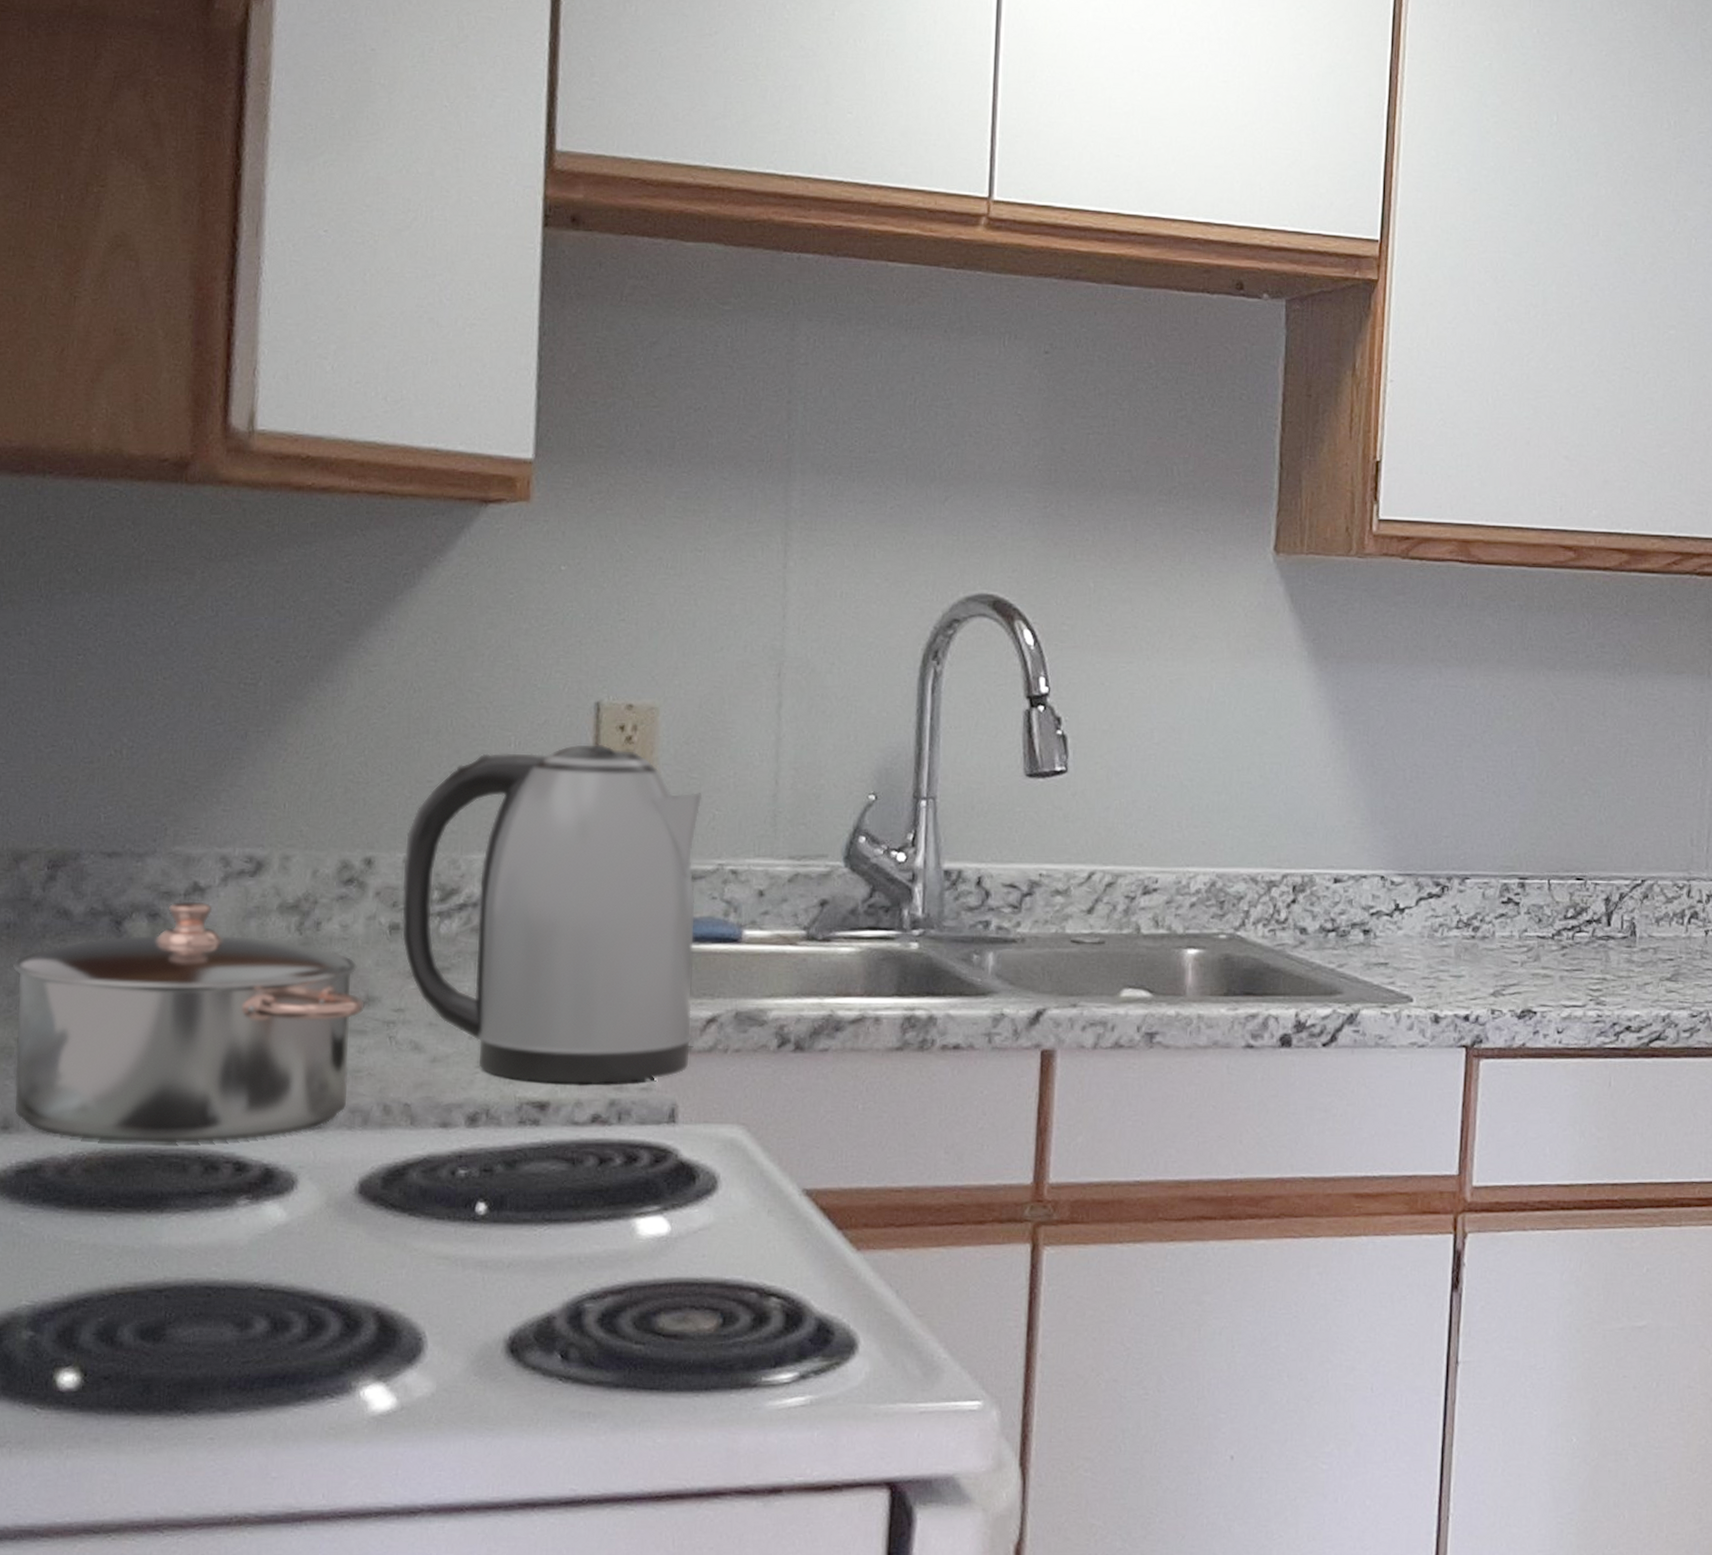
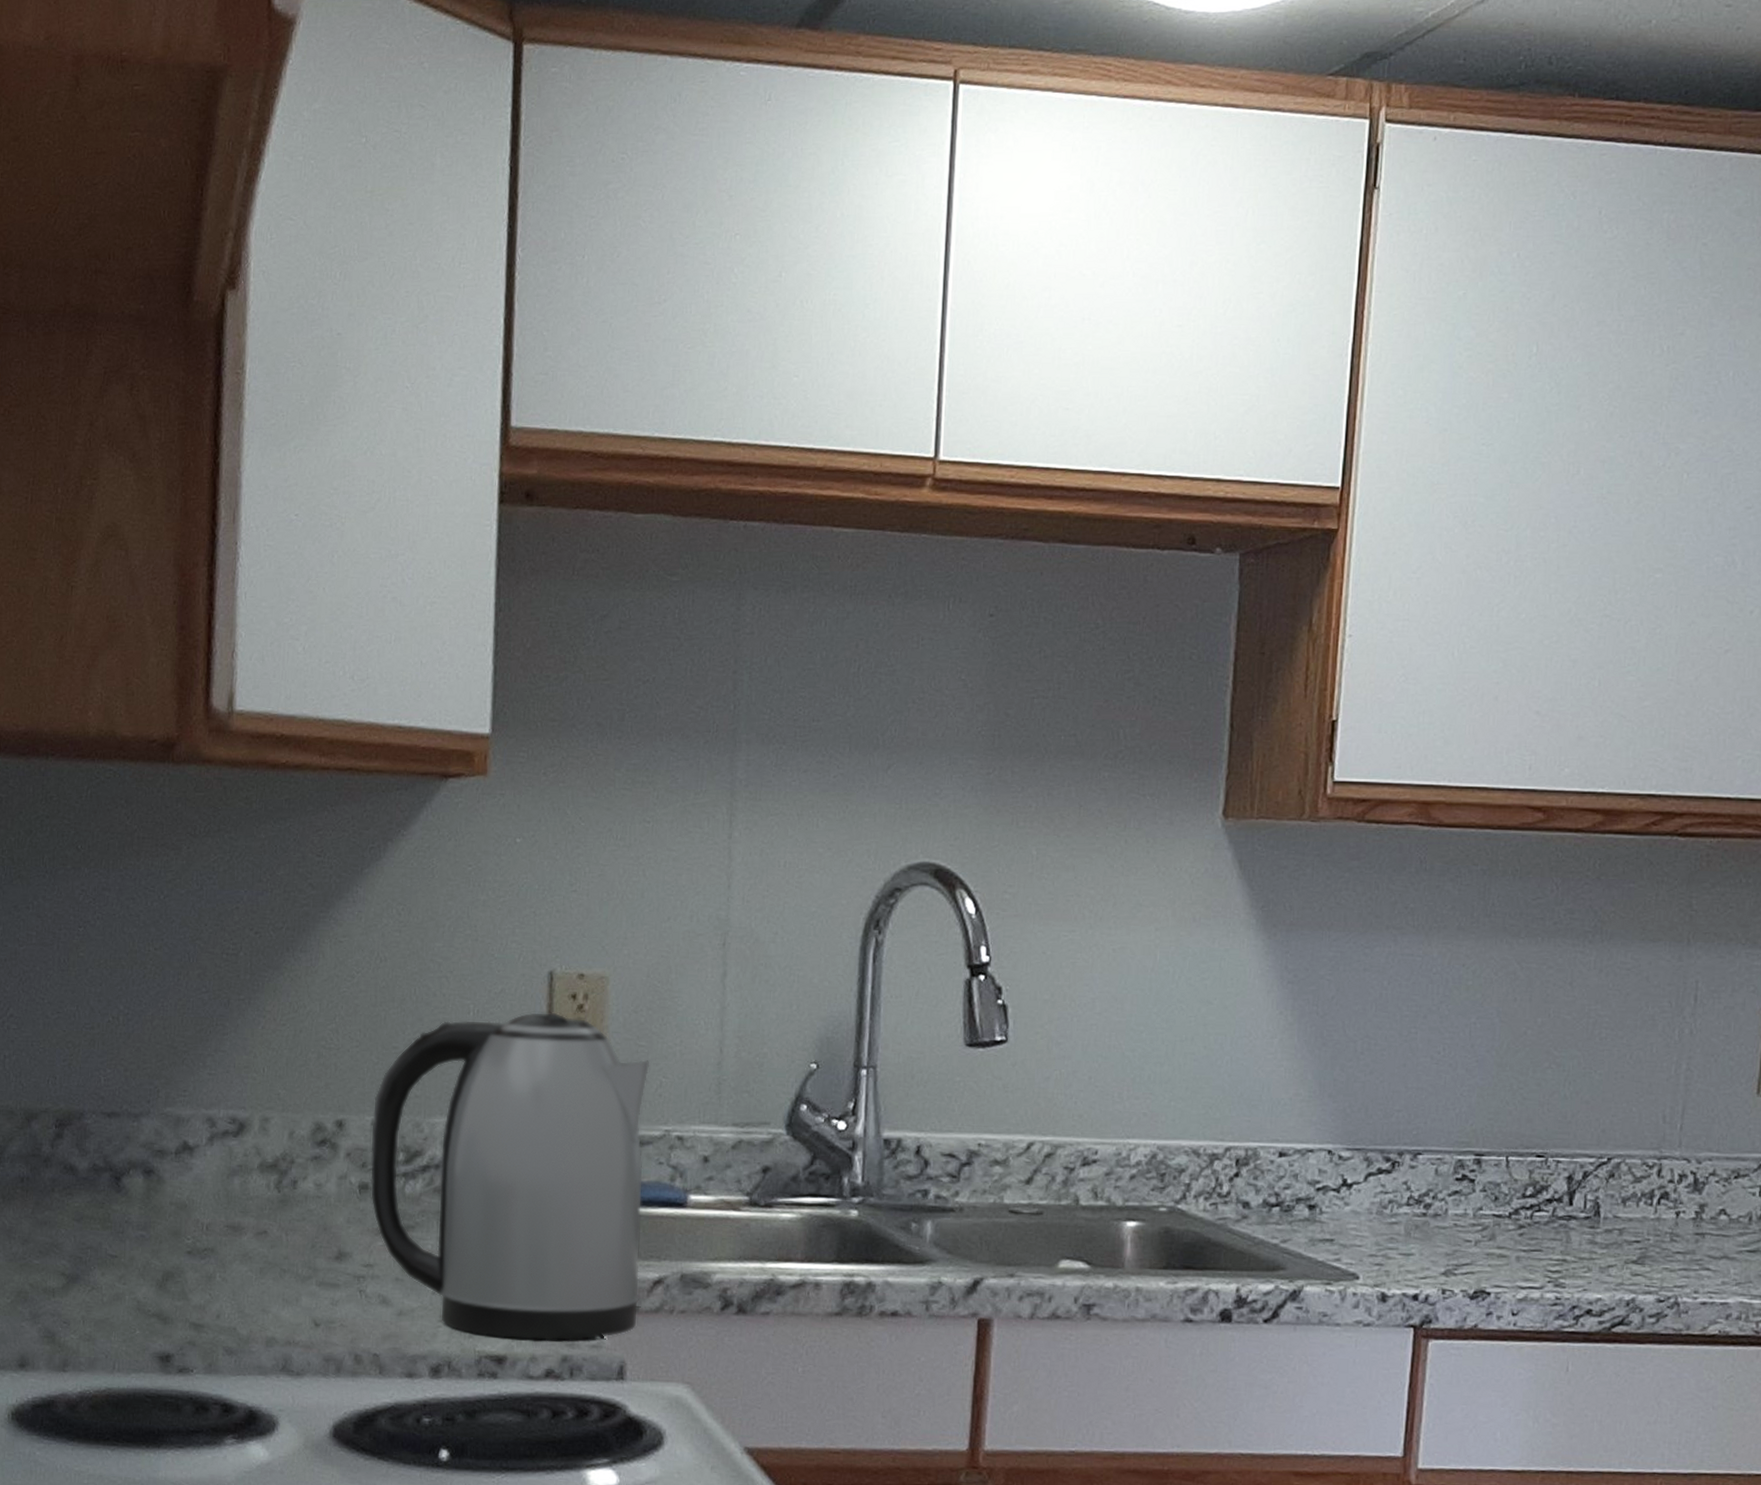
cooking pot: present [13,901,365,1144] -> none [27,1159,337,1385]

